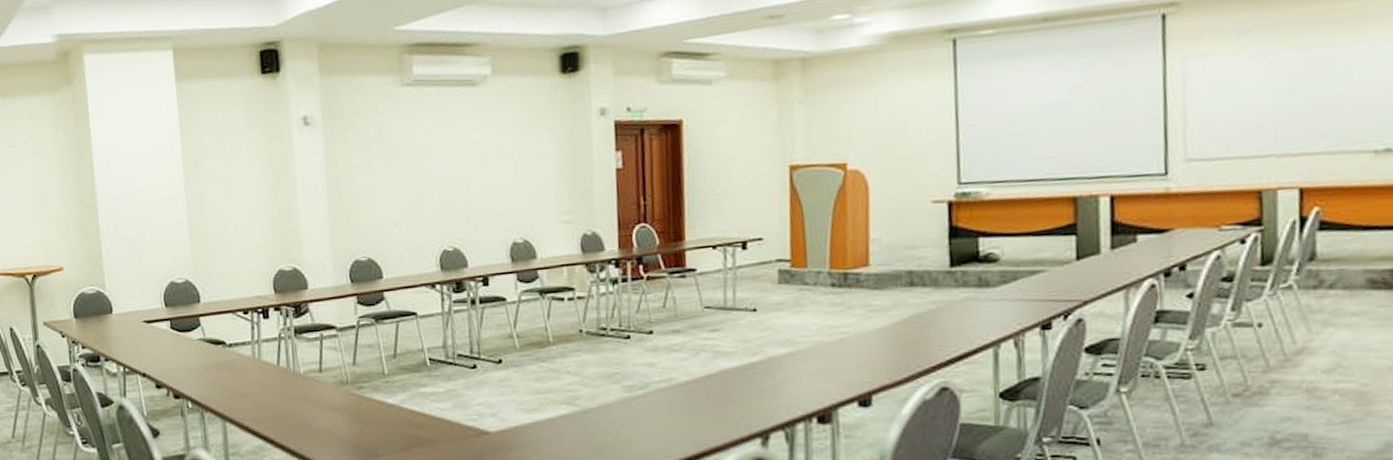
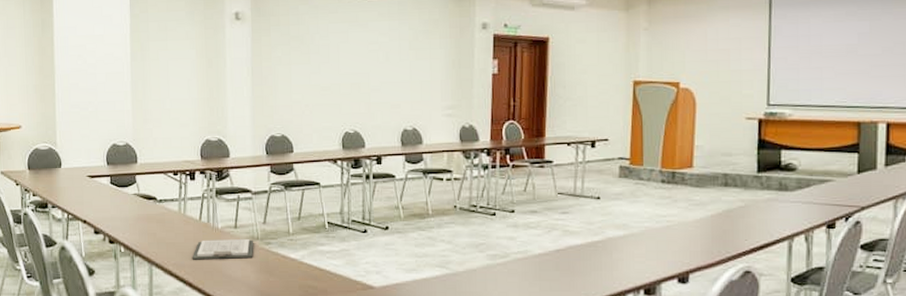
clipboard: none [271,384,344,413] -> present [192,239,254,260]

